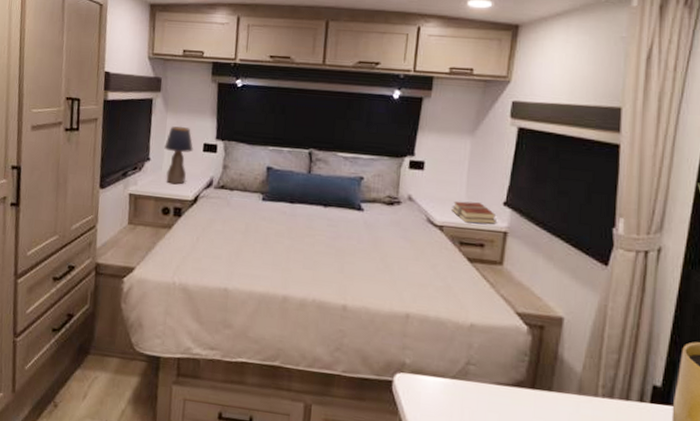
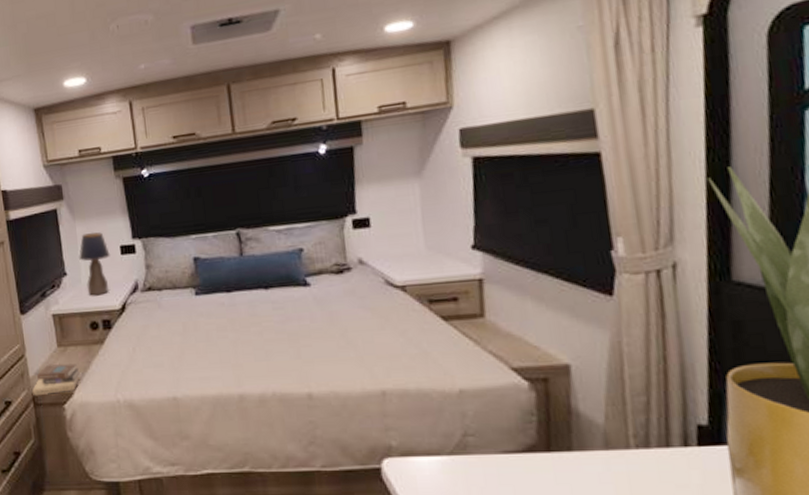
books: none [96,239,144,267] -> present [32,363,80,396]
books: present [452,201,497,224] -> none [411,251,468,277]

